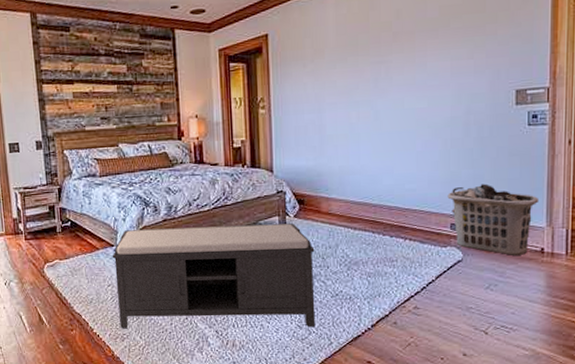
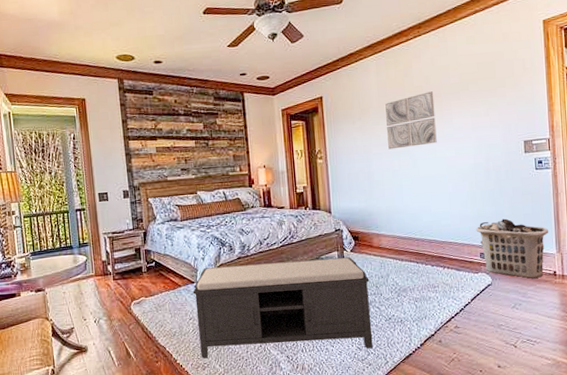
wall art: none [343,28,406,99] -> present [384,91,437,150]

